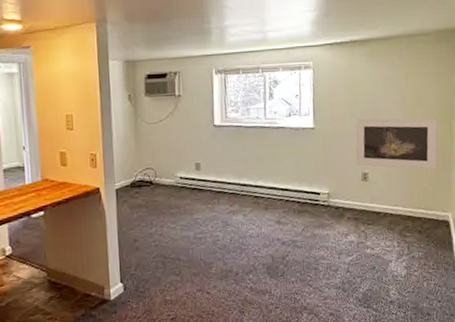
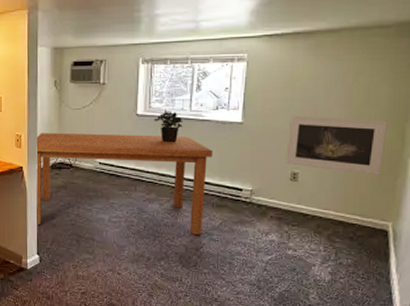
dining table: none [111,144,290,249] -> present [35,132,212,235]
potted plant: none [231,119,260,152] -> present [154,110,183,143]

